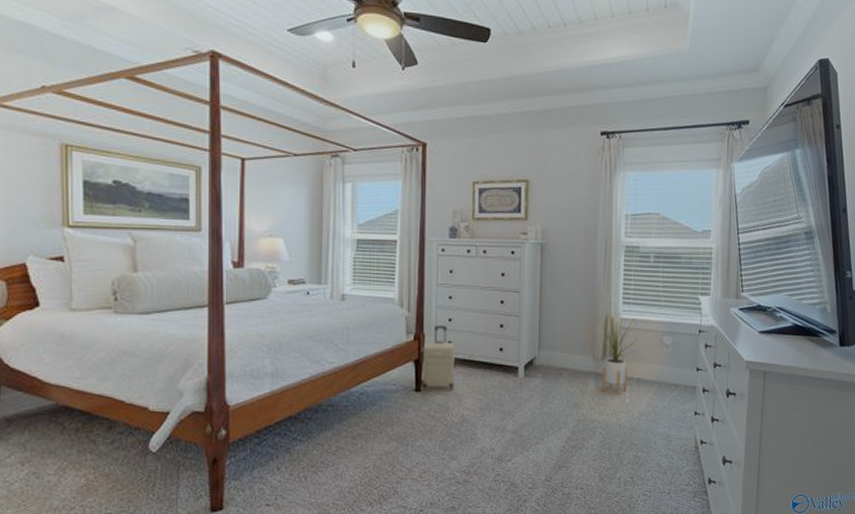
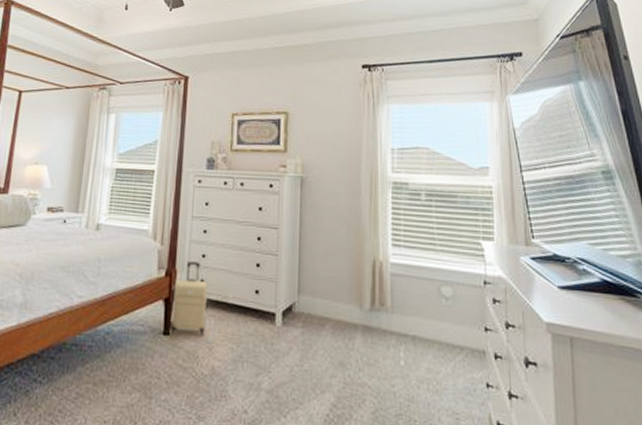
house plant: present [597,312,636,395] -> none [363,255,410,356]

